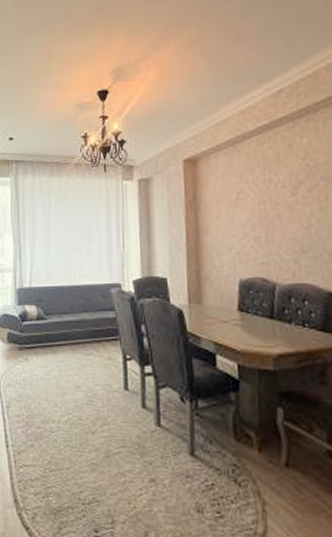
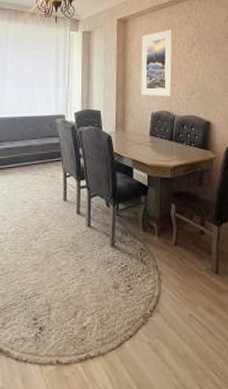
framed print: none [219,165,269,258] -> present [141,29,172,97]

